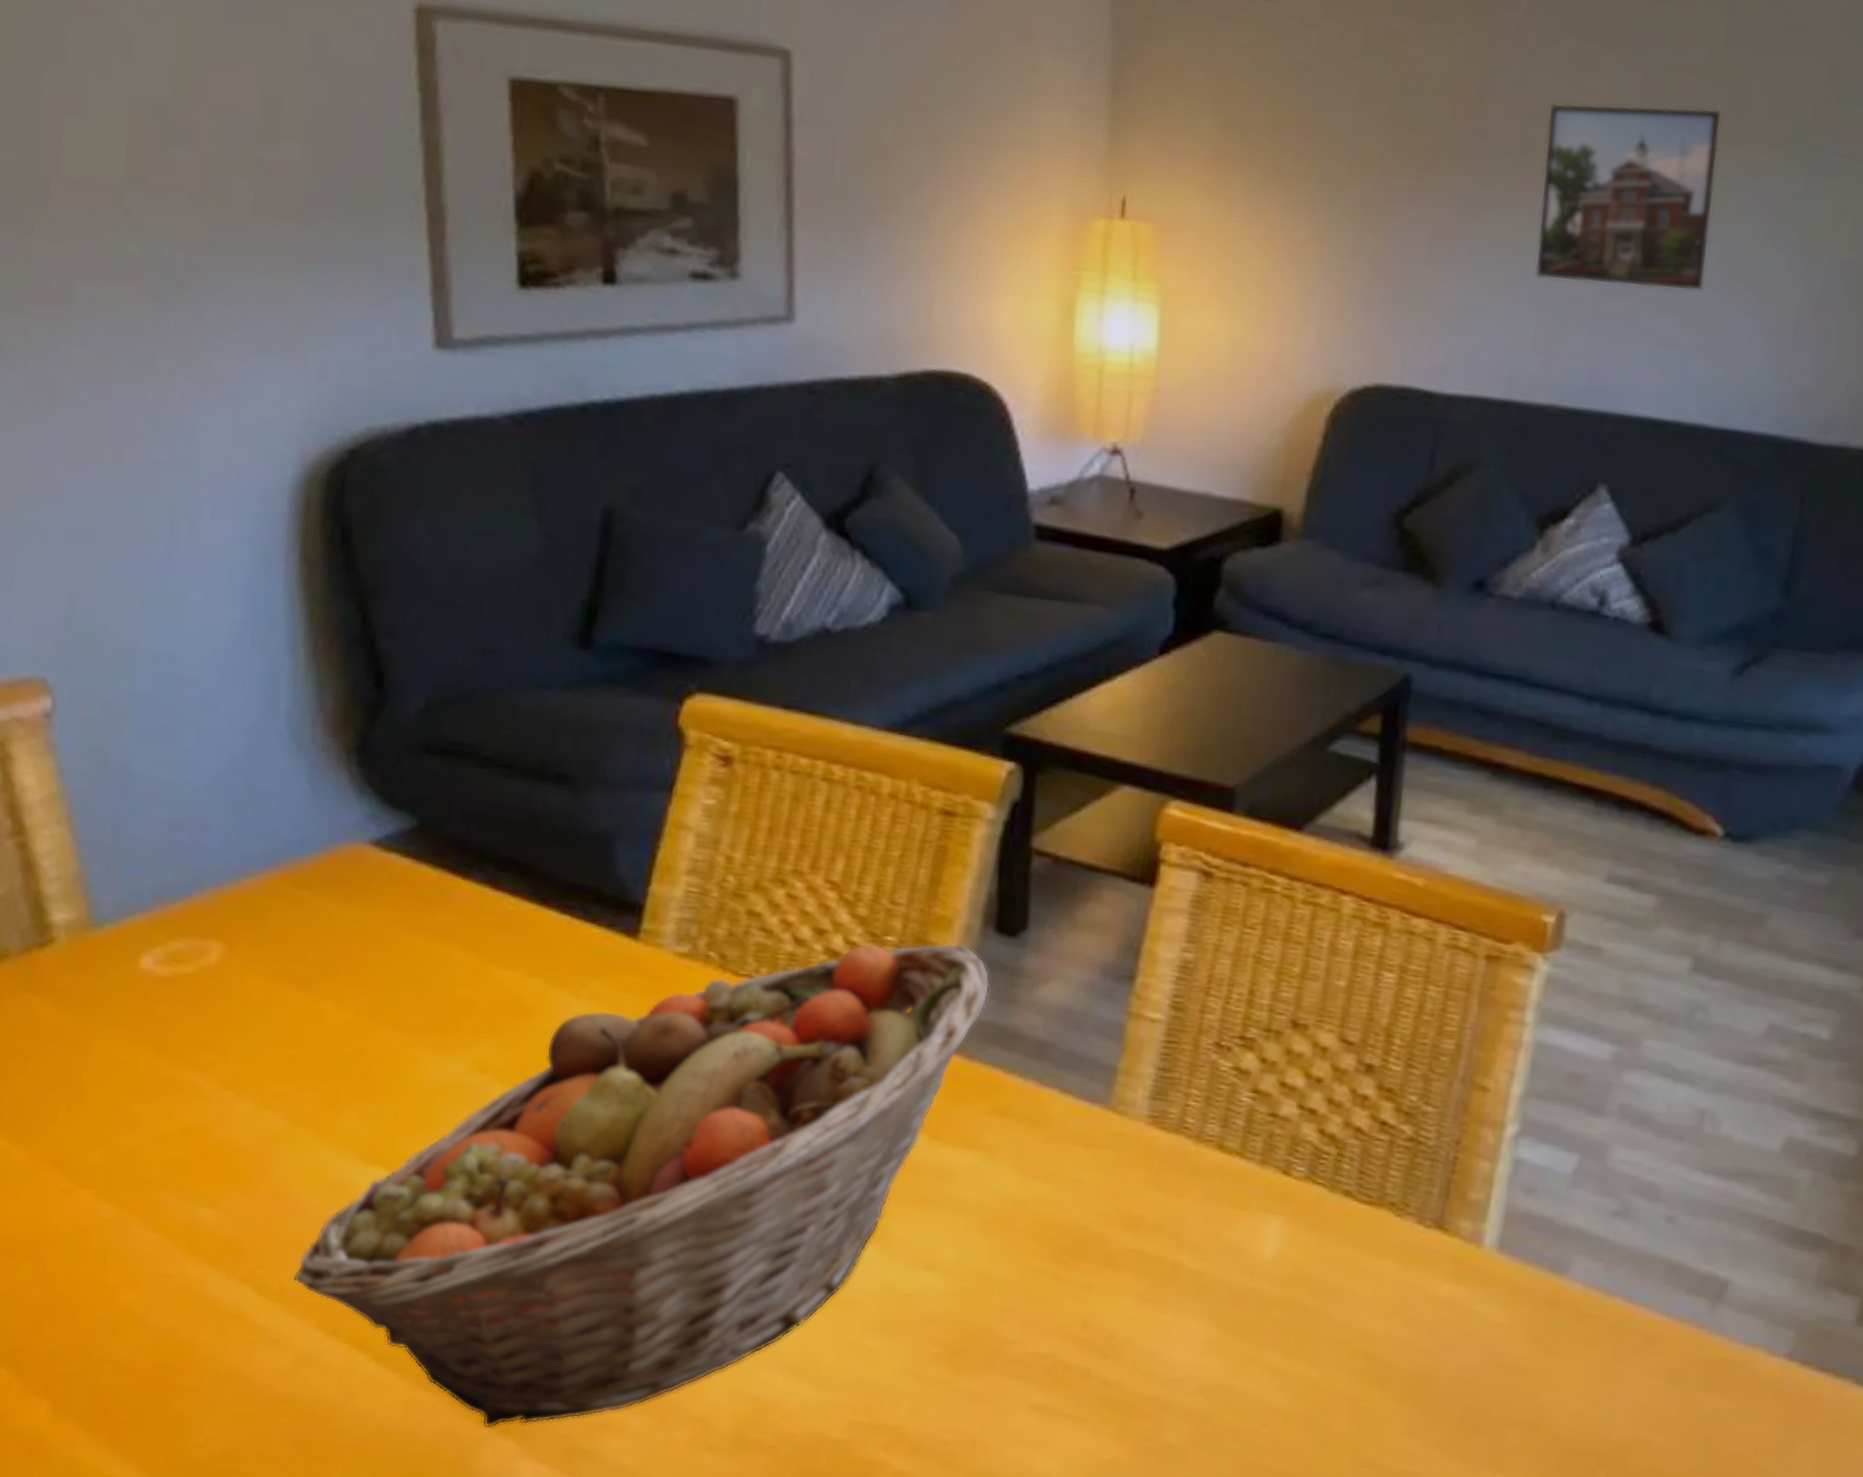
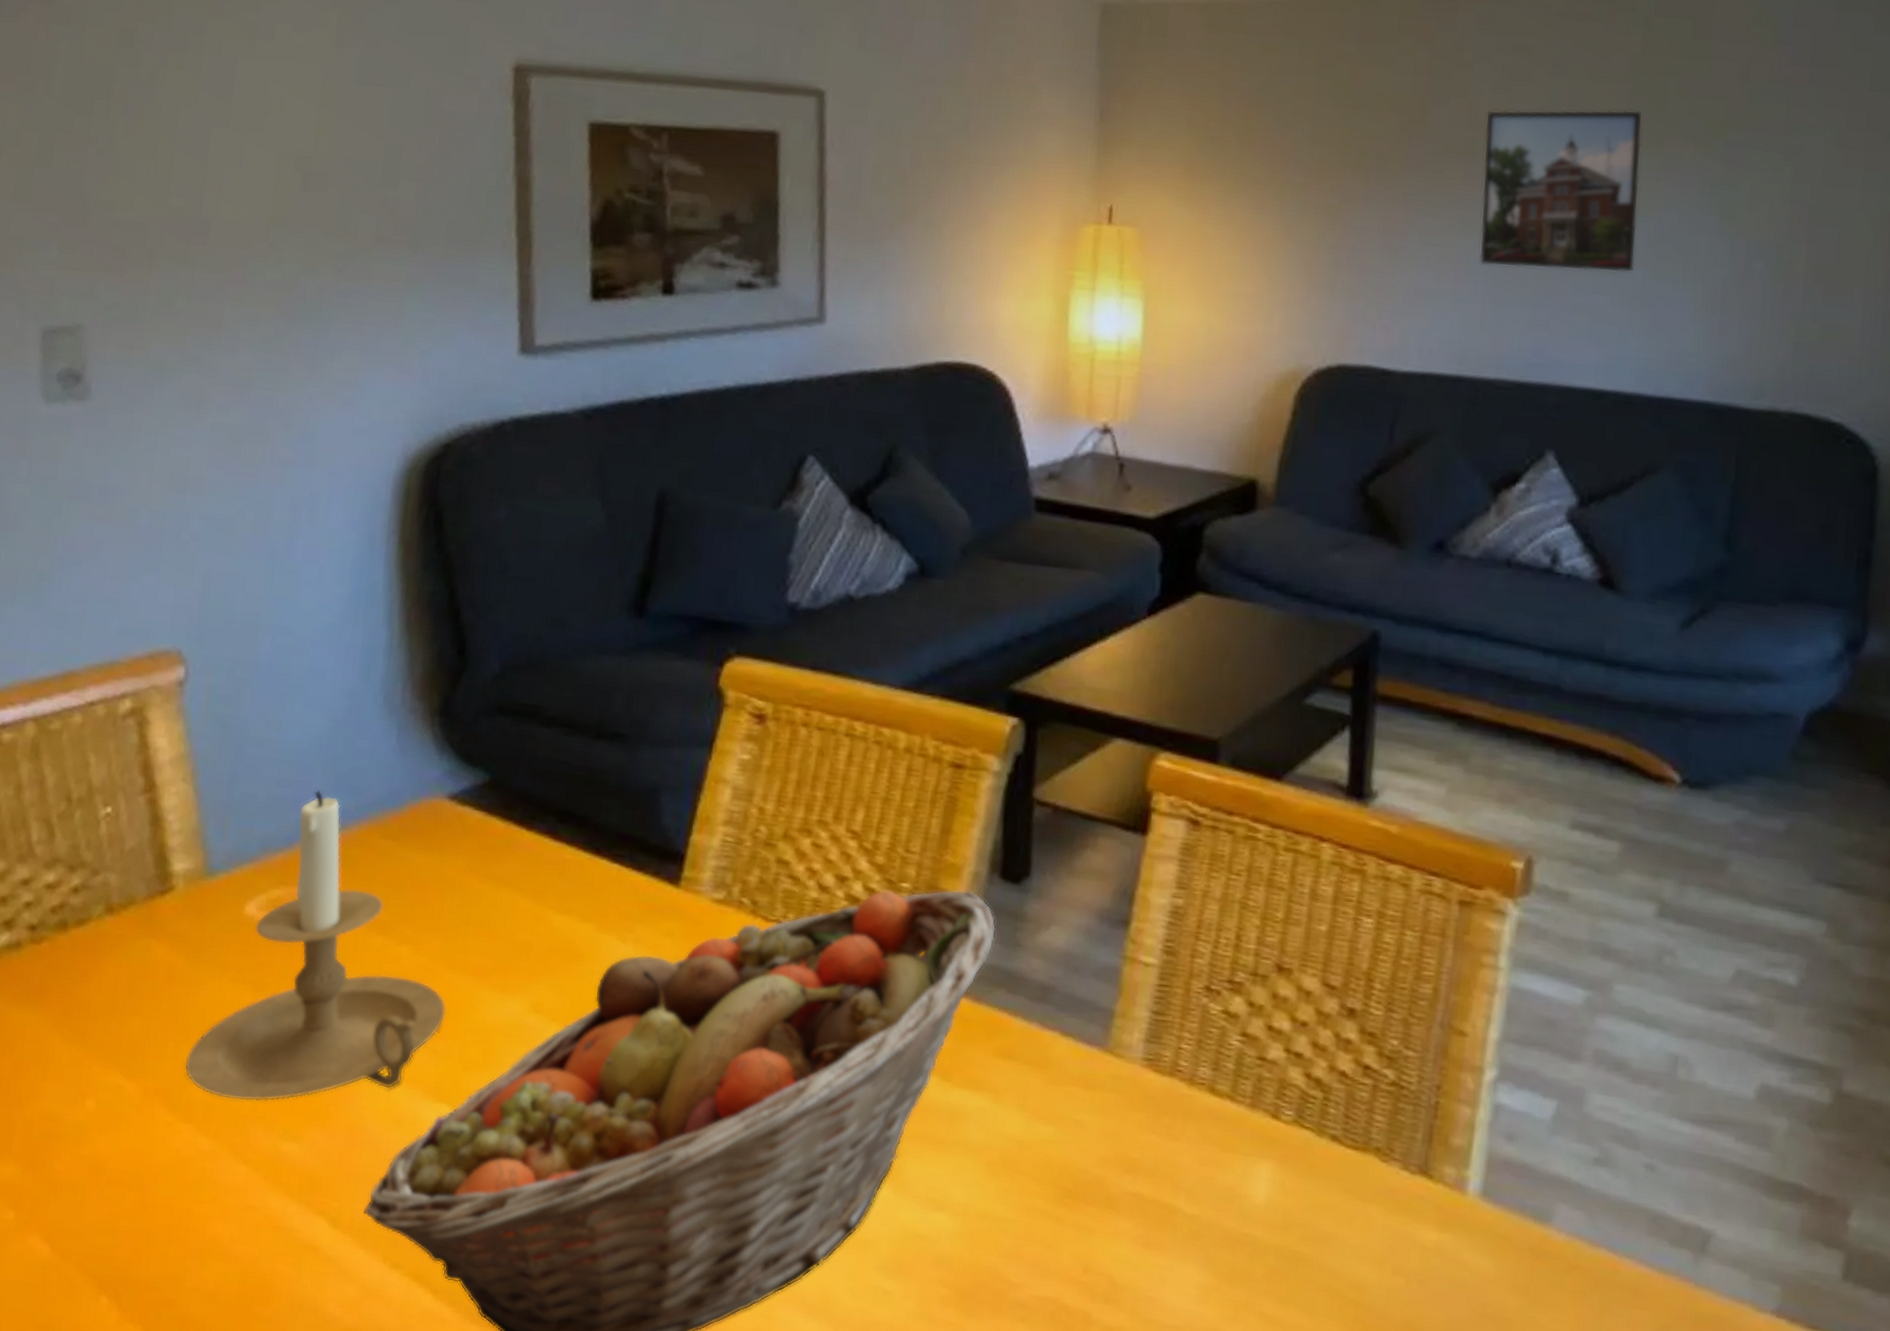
candle holder: none [80,835,378,1167] -> present [184,790,447,1102]

